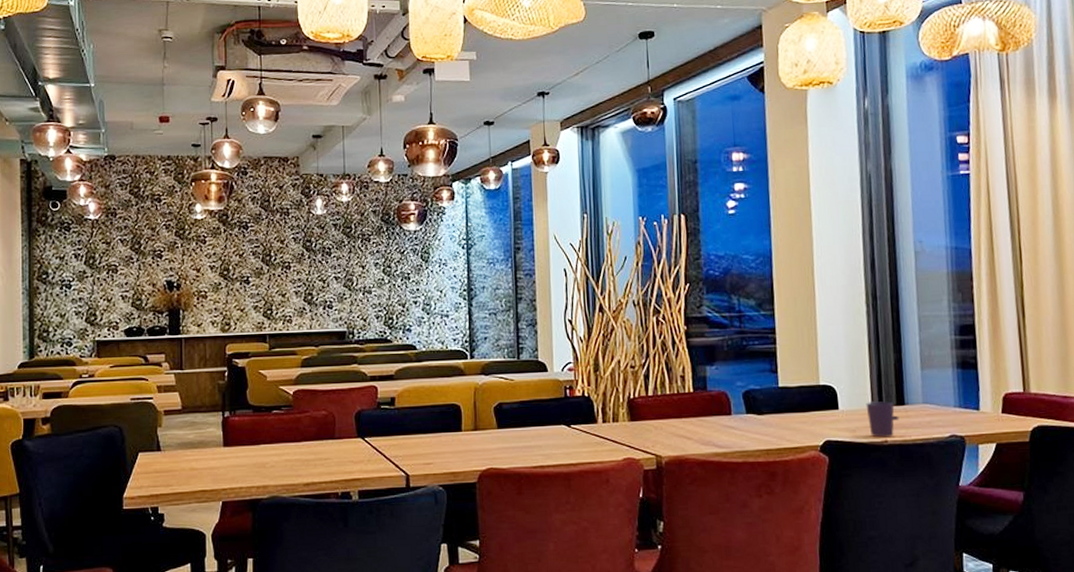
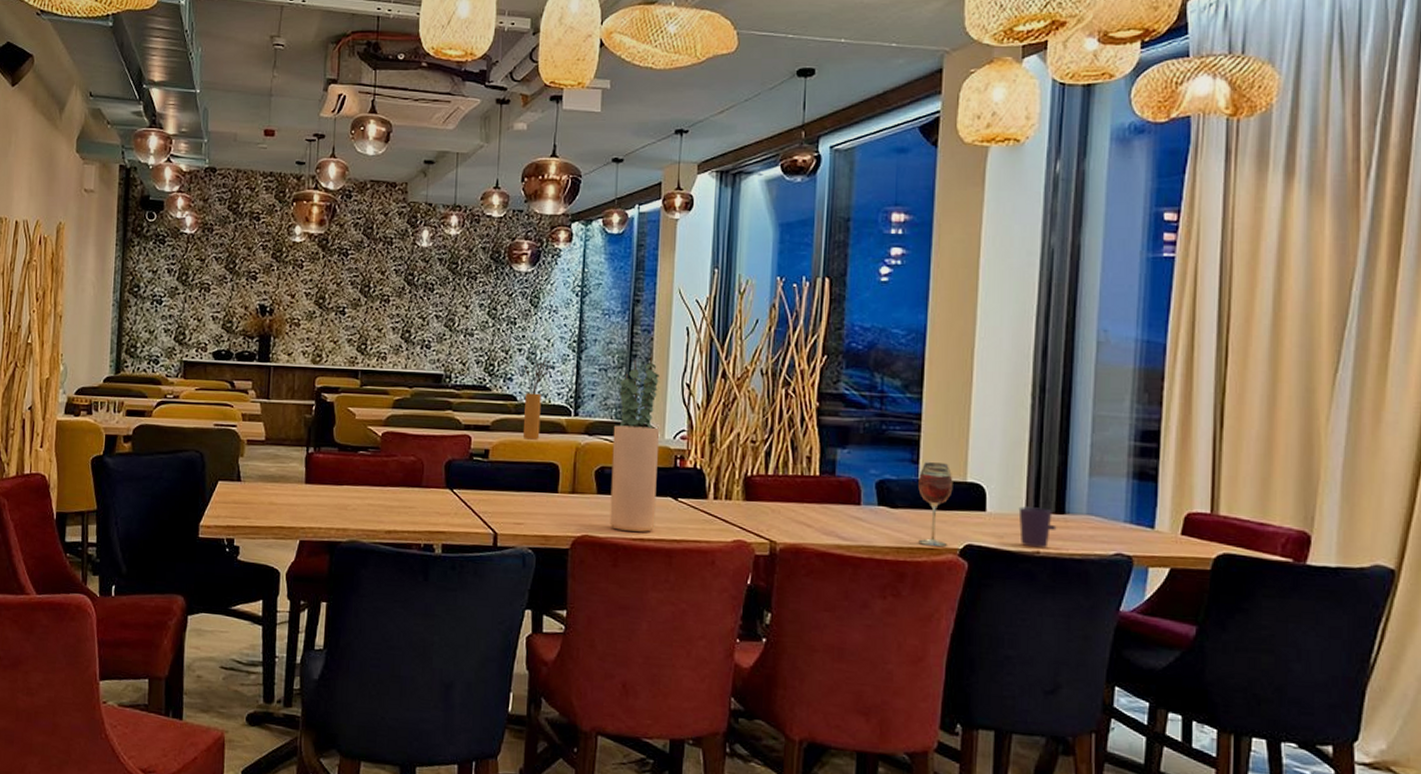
vase: none [420,306,446,385] -> present [522,355,553,440]
vase: none [507,297,553,460] -> present [609,355,660,532]
wineglass: none [778,370,809,445] -> present [918,462,953,546]

